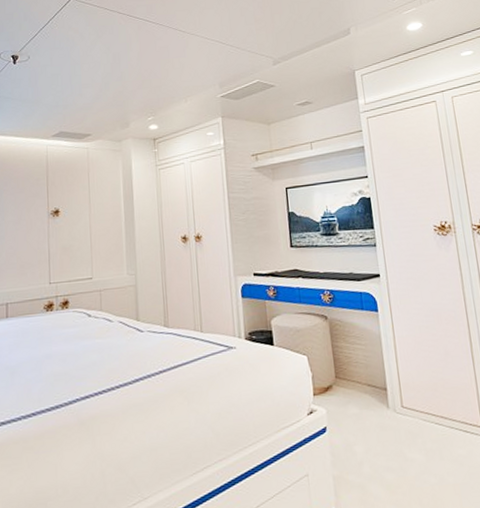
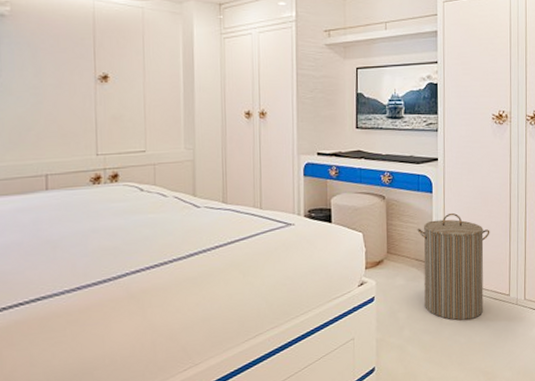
laundry hamper: none [365,332,454,457] -> present [417,212,490,321]

